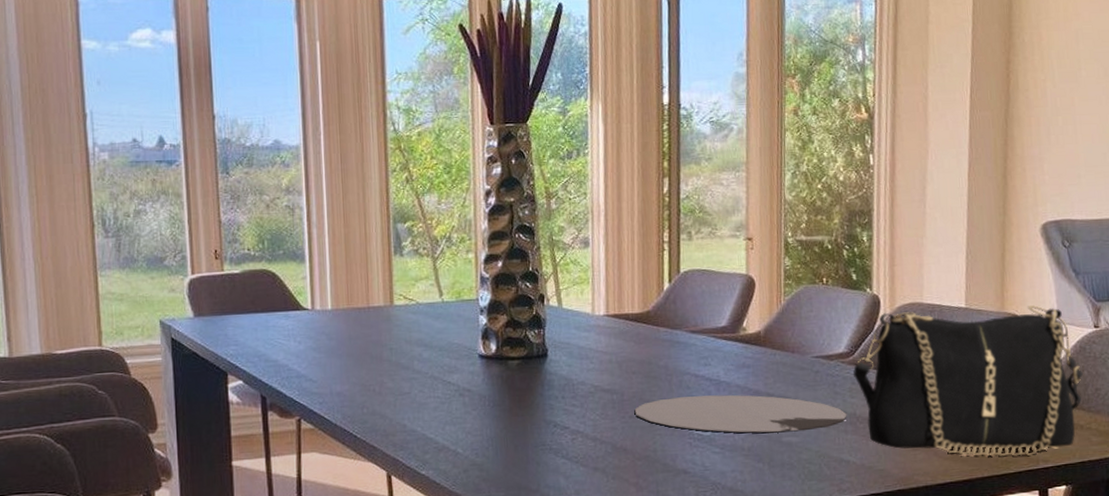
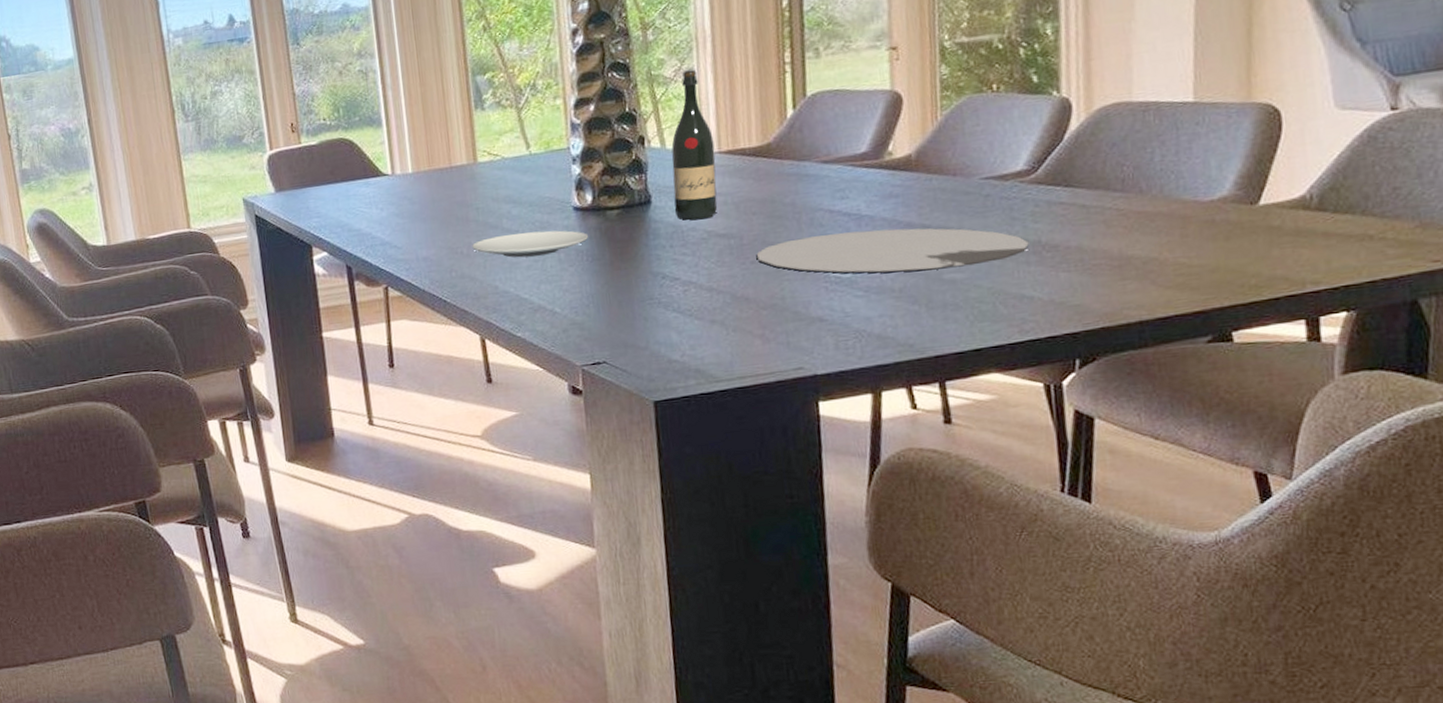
plate: none [384,375,492,399] -> present [472,230,589,258]
wine bottle: none [567,239,604,375] -> present [671,69,718,220]
handbag: present [853,304,1083,457] -> none [1035,88,1373,282]

